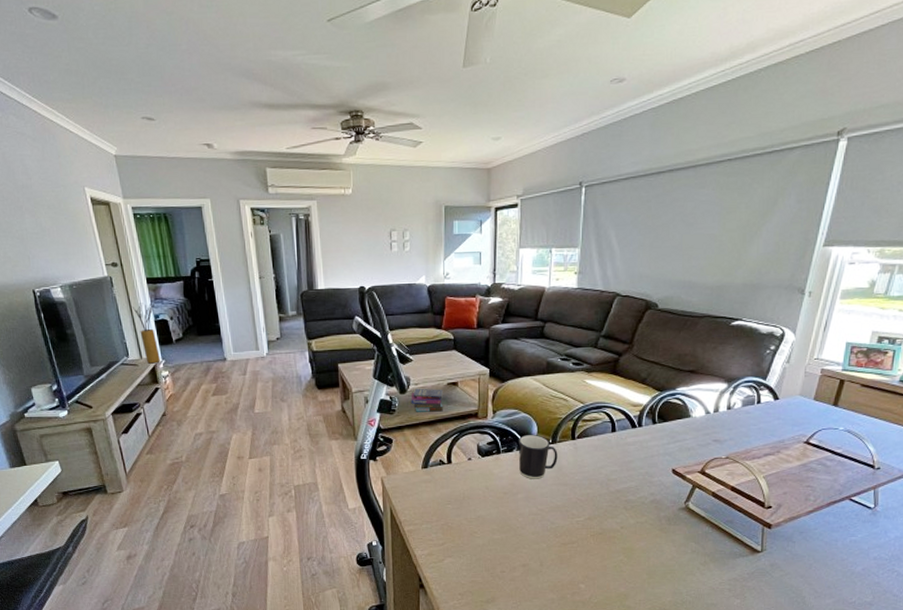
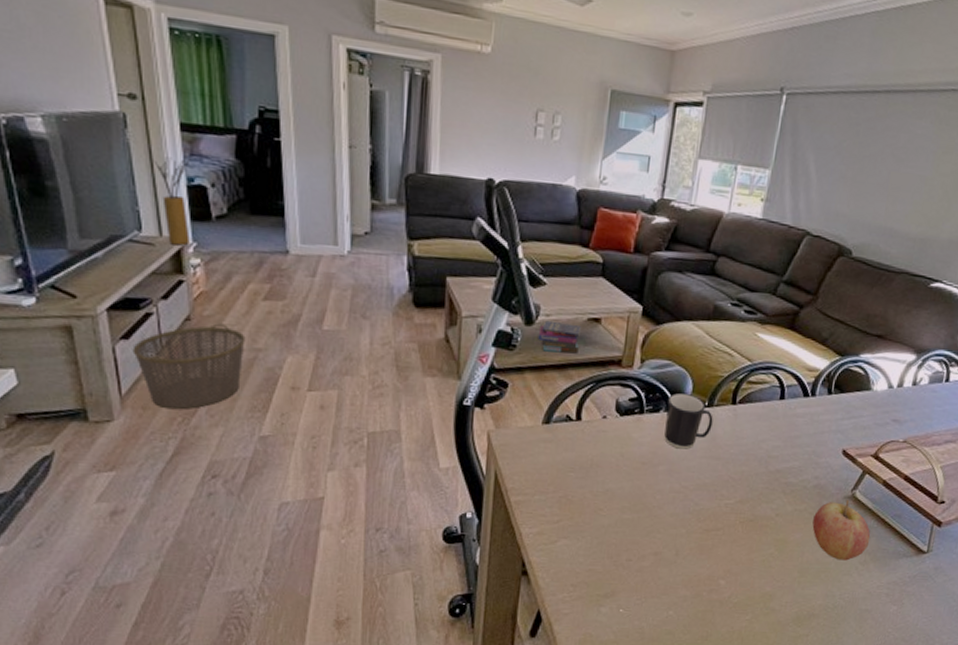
basket: none [130,415,204,481] -> present [132,323,246,410]
fruit: none [654,511,707,563] -> present [812,500,871,561]

